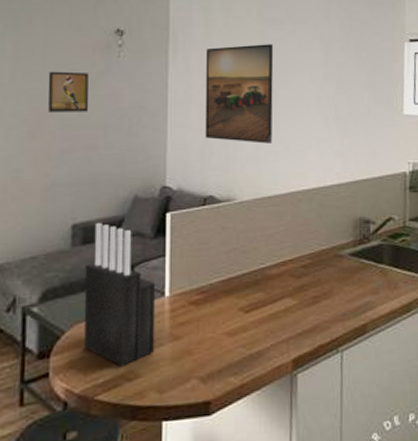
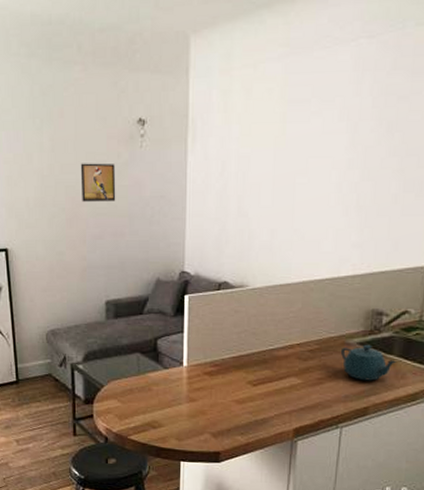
knife block: present [84,222,156,367] -> none [118,300,176,417]
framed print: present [205,44,274,144] -> none [222,128,295,233]
teapot: none [333,254,387,295] -> present [340,344,396,381]

